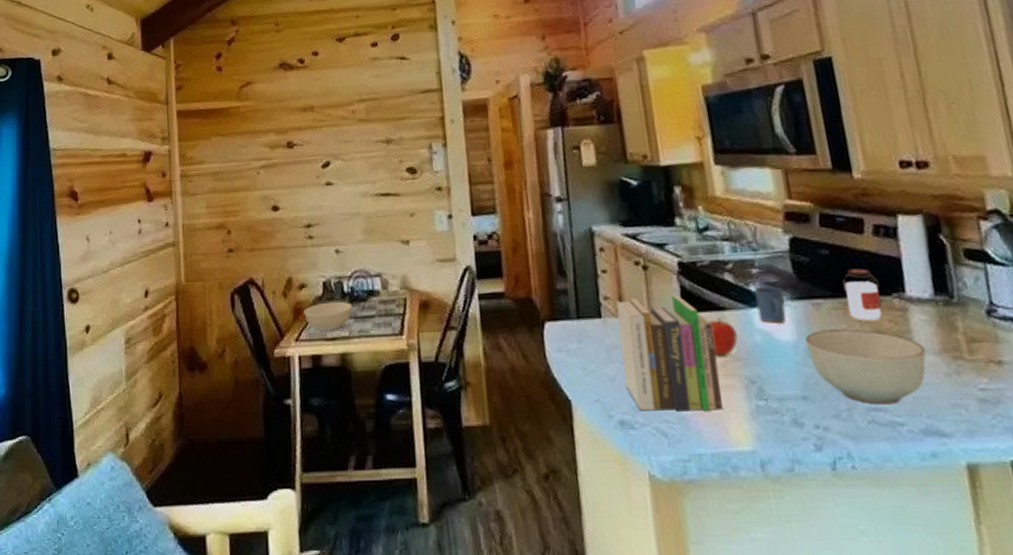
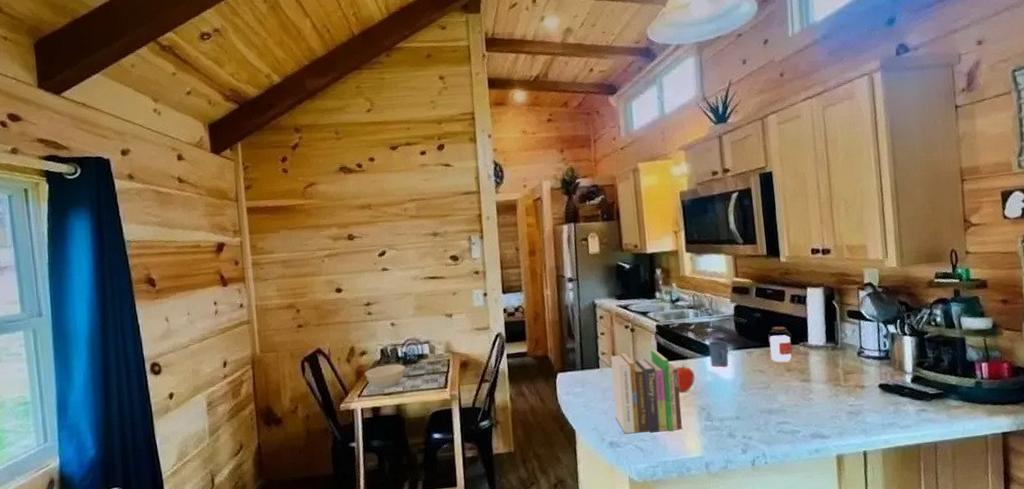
bowl: present [805,329,926,405] -> none [741,368,818,420]

